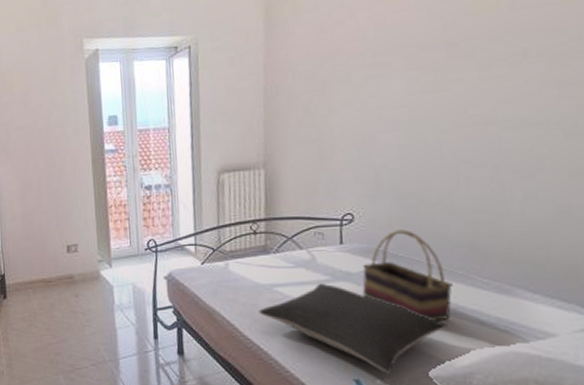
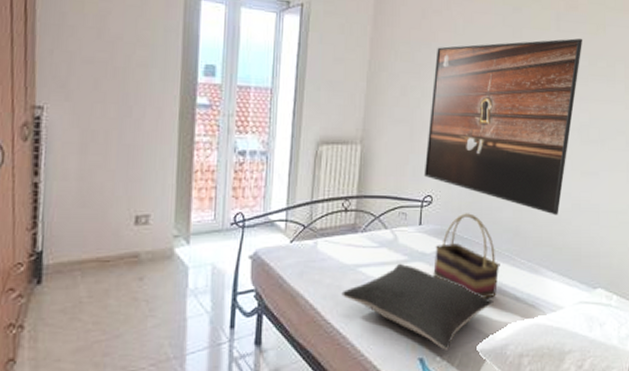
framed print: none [340,12,555,227] -> present [424,38,582,215]

